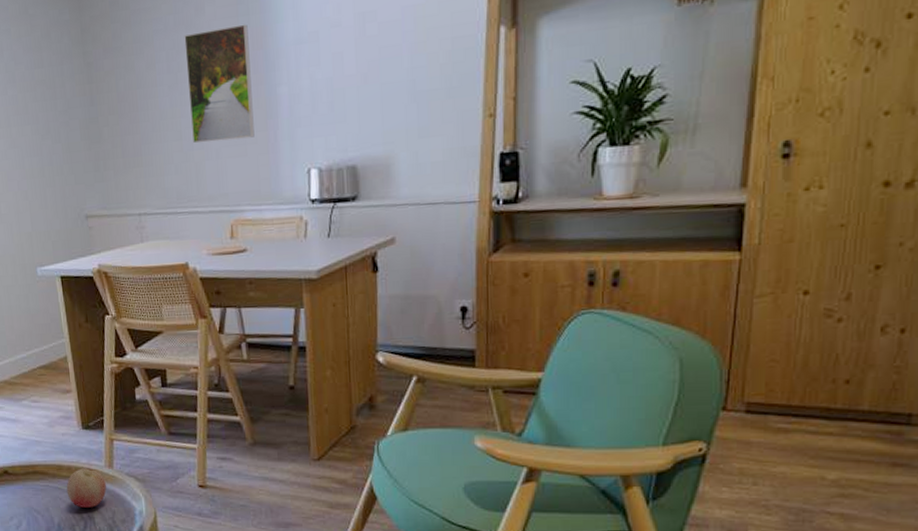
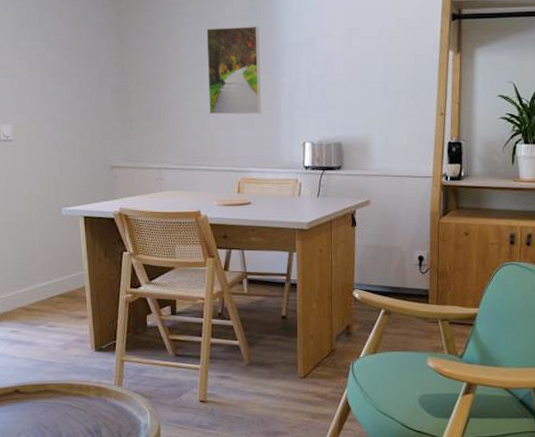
fruit: present [66,468,107,508] -> none [76,387,115,423]

